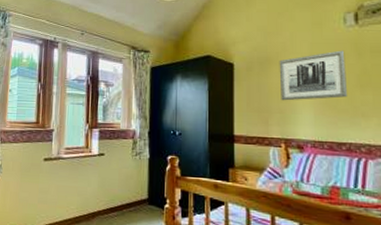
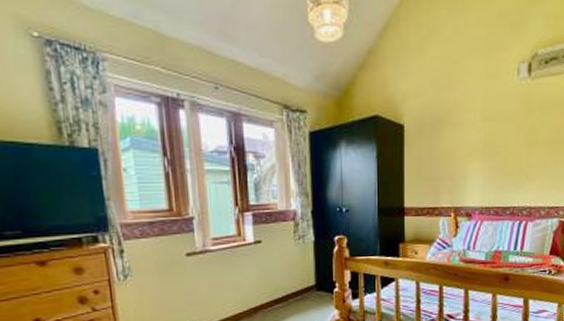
wall art: present [279,50,347,101] -> none [451,107,516,166]

